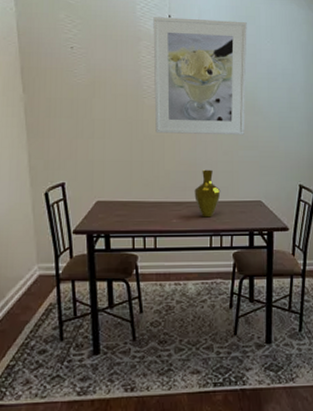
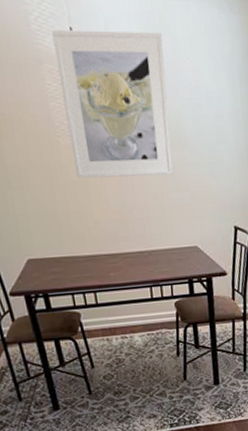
vase: present [194,169,221,218] -> none [128,216,156,269]

